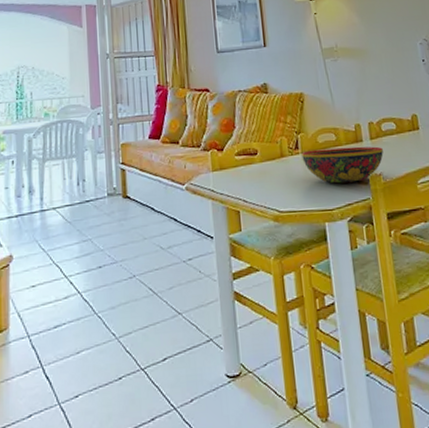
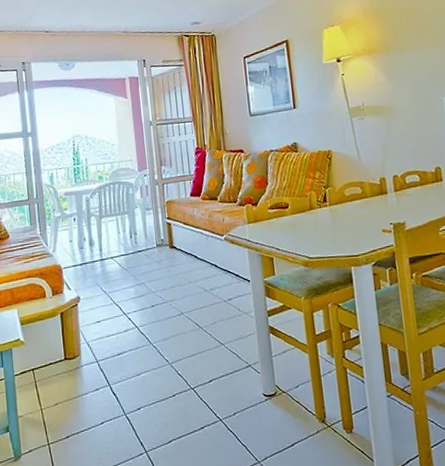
bowl: present [302,146,384,184] -> none [329,197,407,232]

